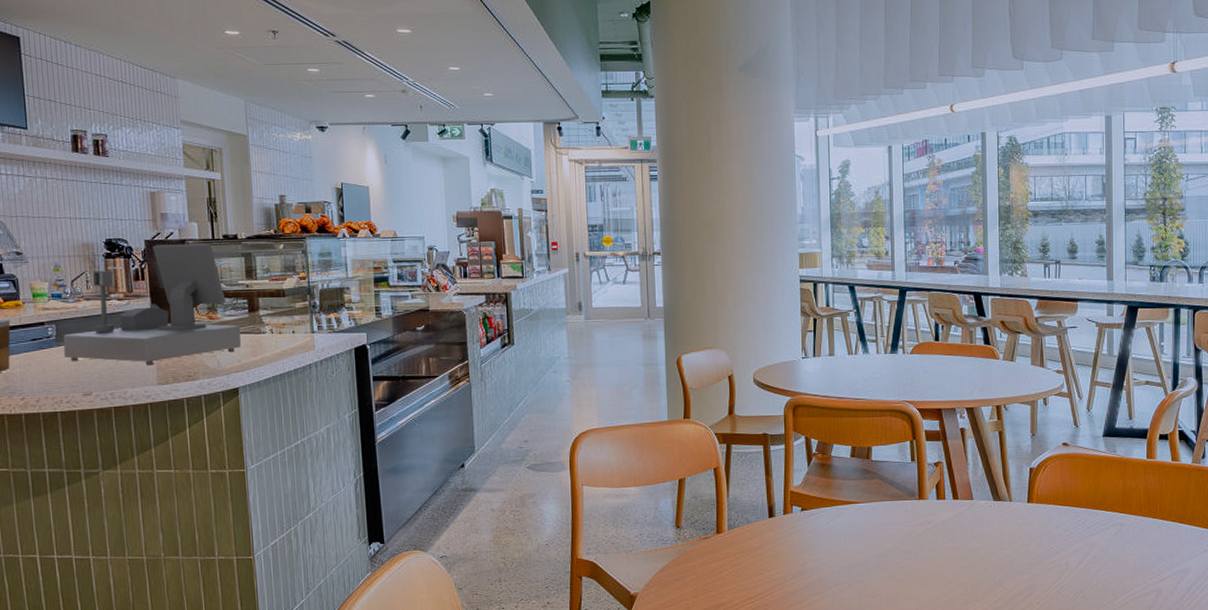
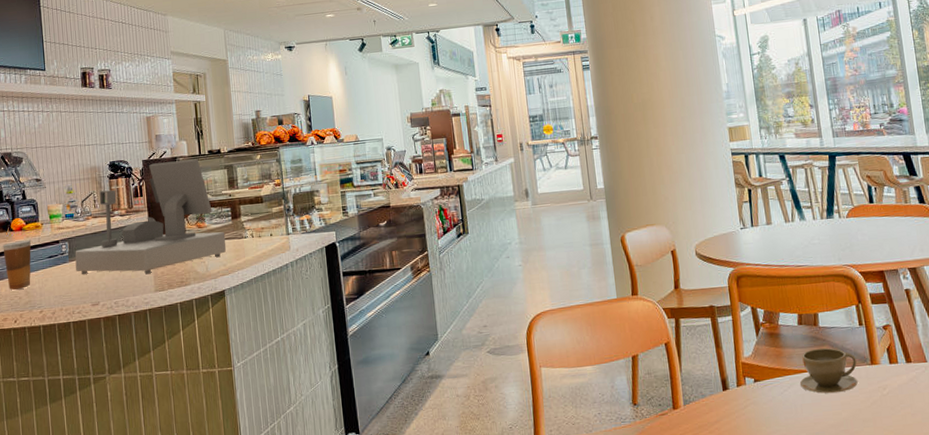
teacup: none [846,481,905,526] -> present [799,347,858,394]

